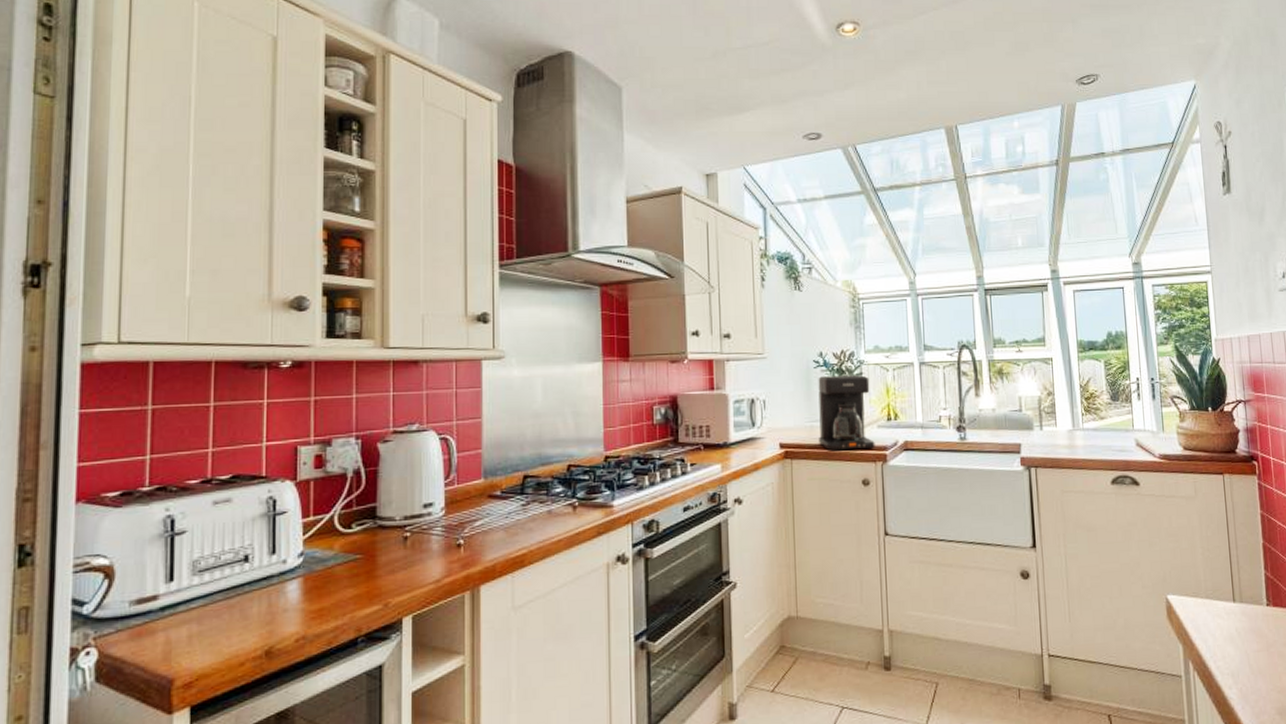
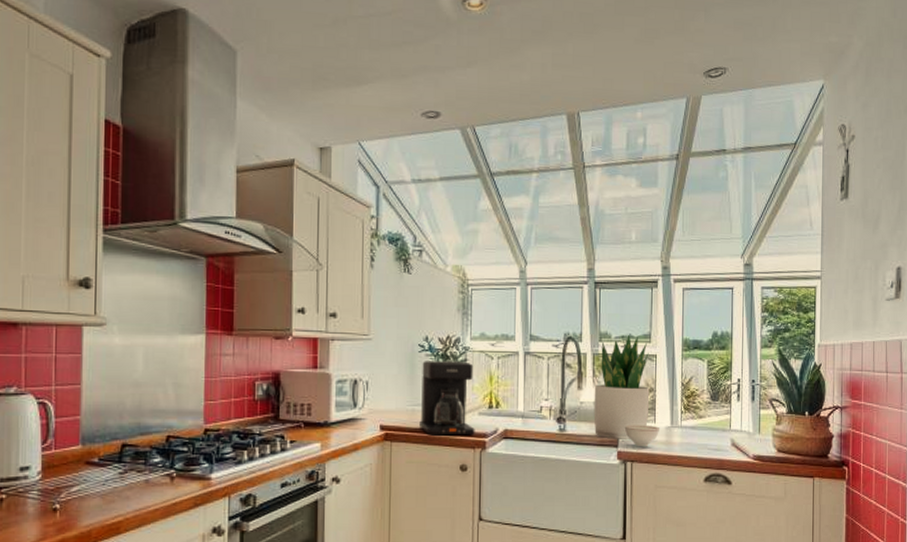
planter: none [992,340,1049,446] -> present [593,335,650,441]
bowl: none [1025,429,1062,452] -> present [624,425,660,447]

